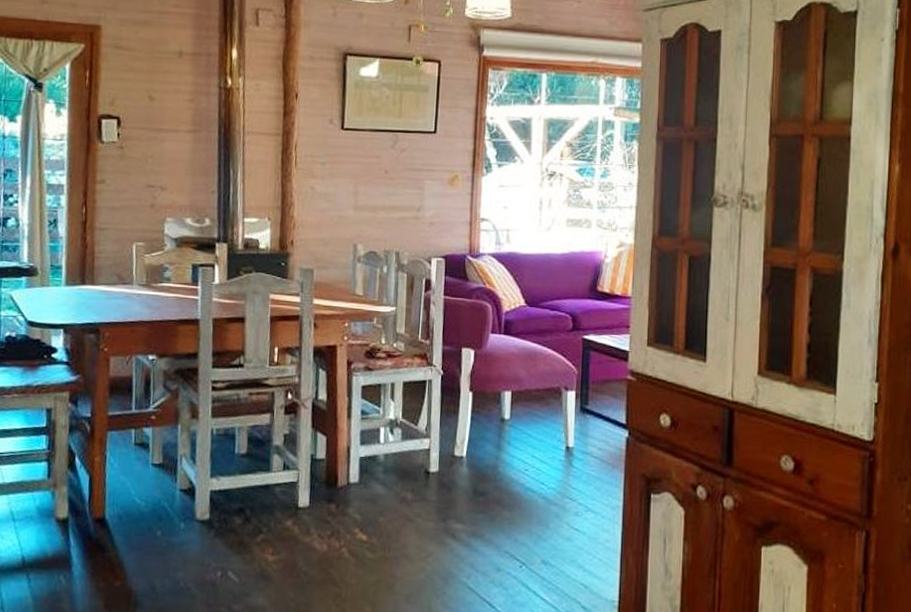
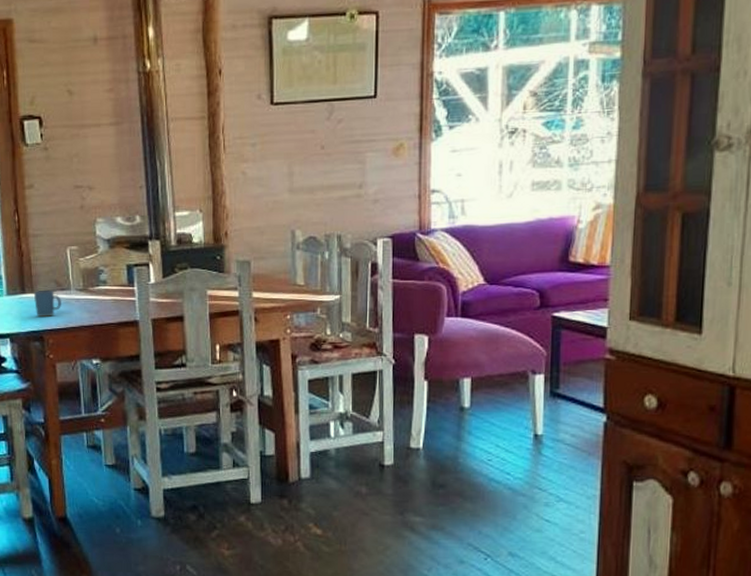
mug: none [93,282,123,310] -> present [33,289,62,318]

